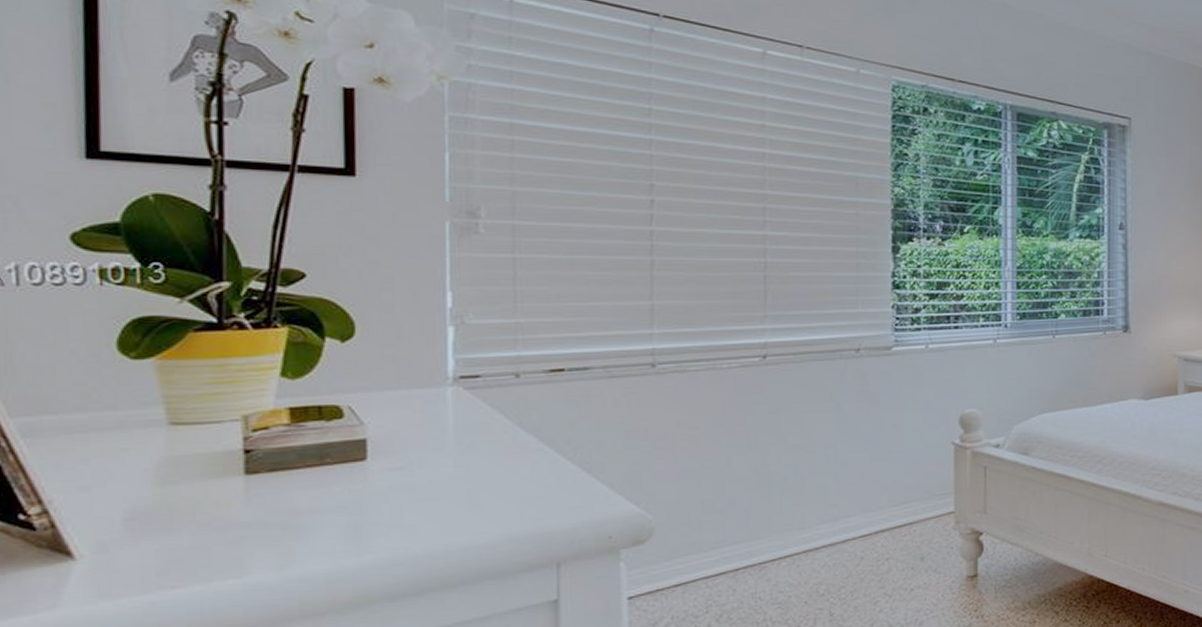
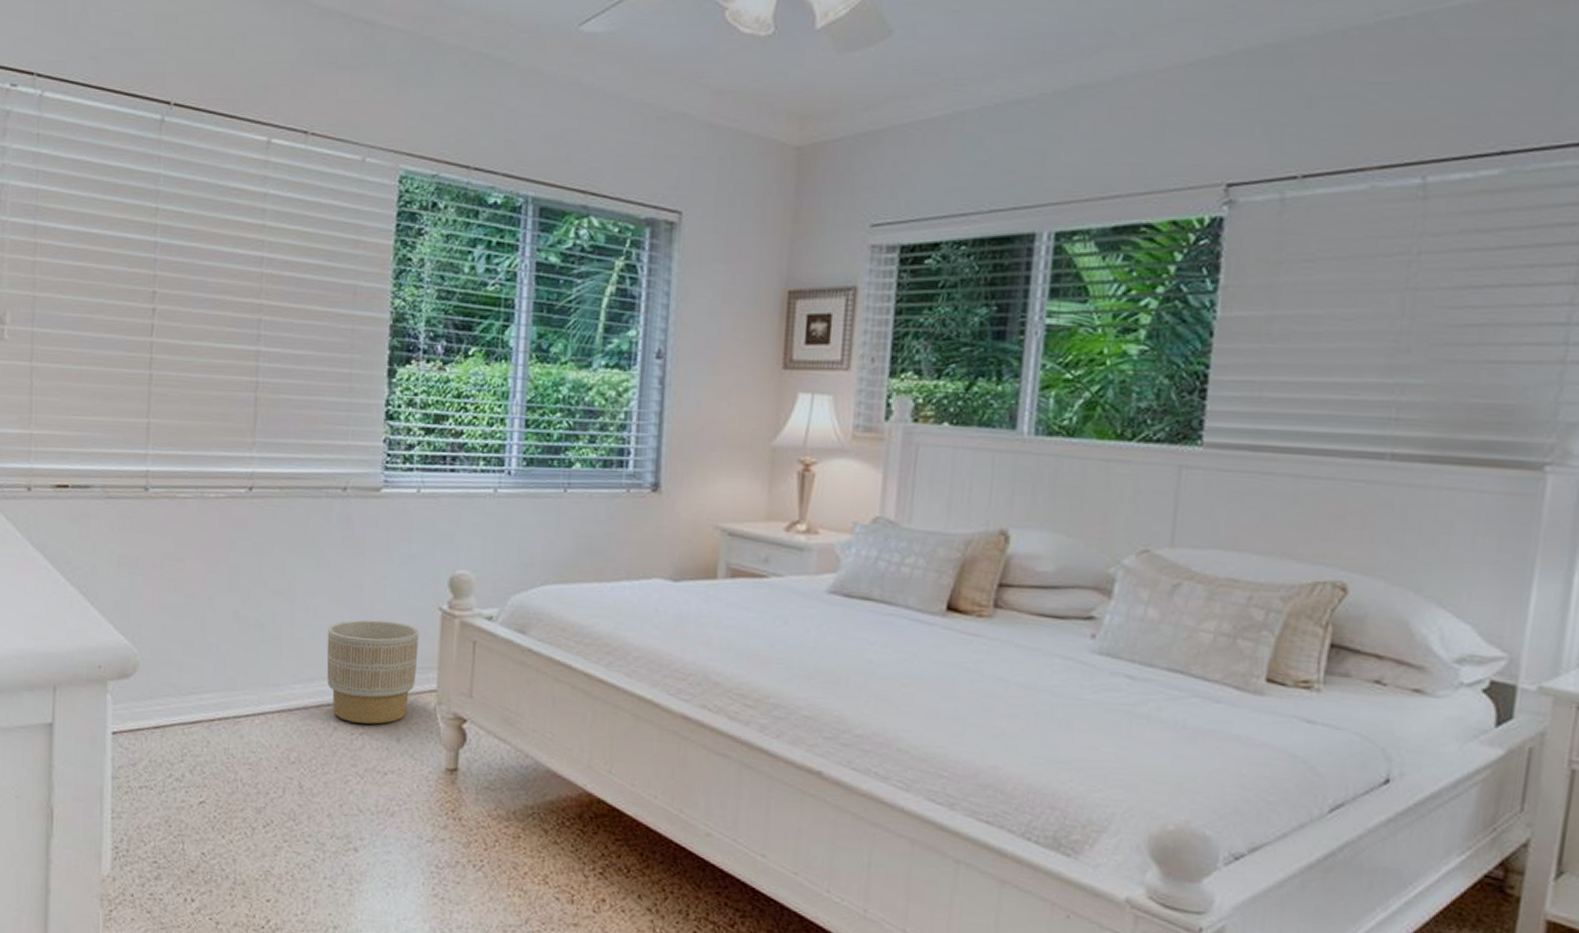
planter: none [849,459,936,551] -> present [326,619,419,725]

